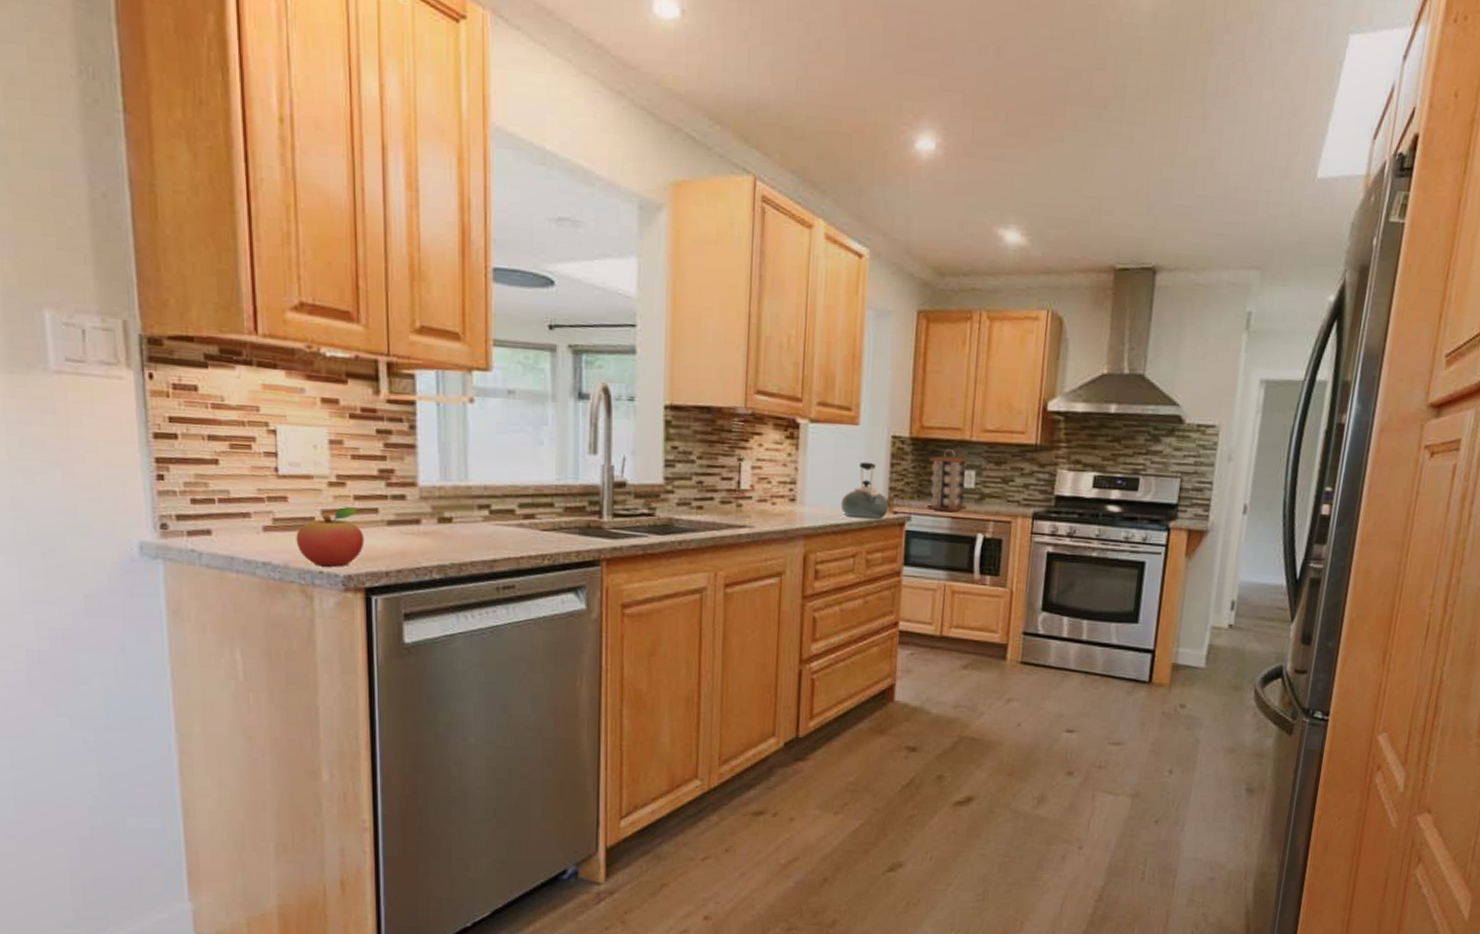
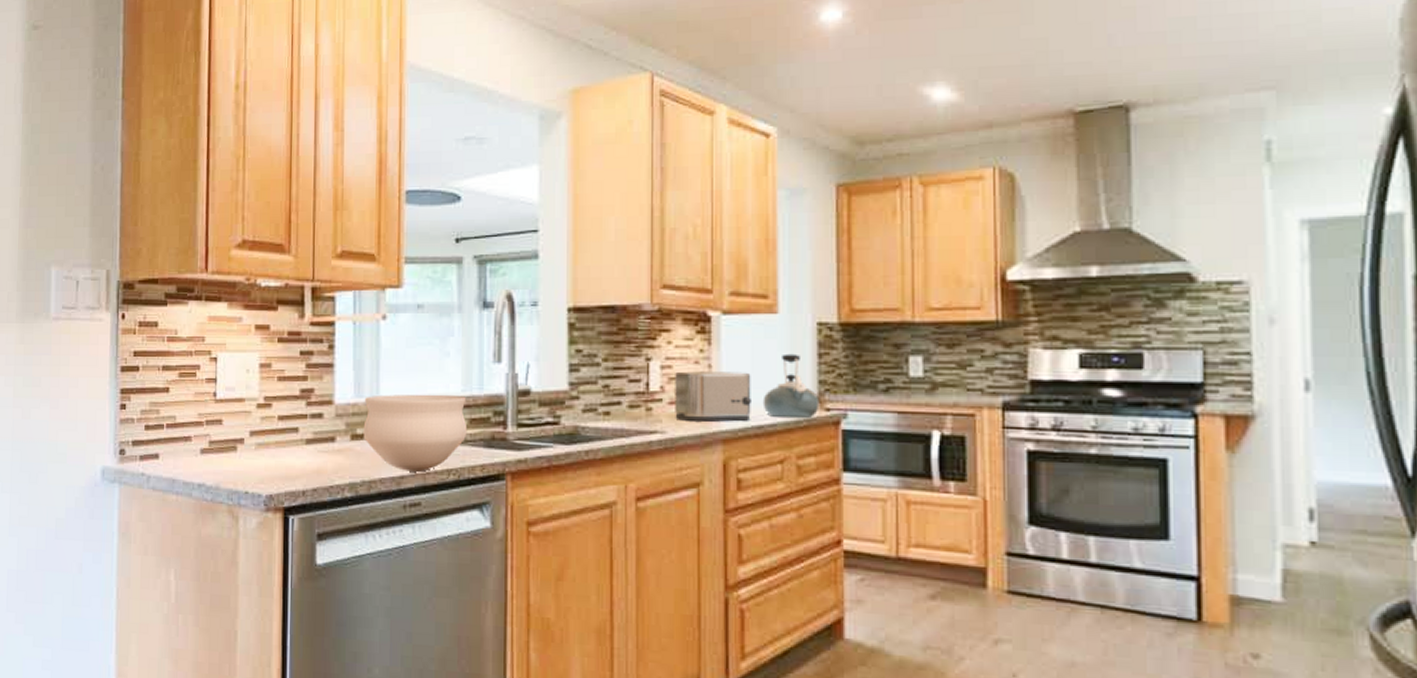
fruit: present [296,506,365,567] -> none [227,426,285,487]
bowl: none [451,479,562,556] -> present [363,394,468,472]
toaster: none [763,472,832,521] -> present [675,371,753,423]
spice rack: present [927,449,969,513] -> none [865,333,915,407]

